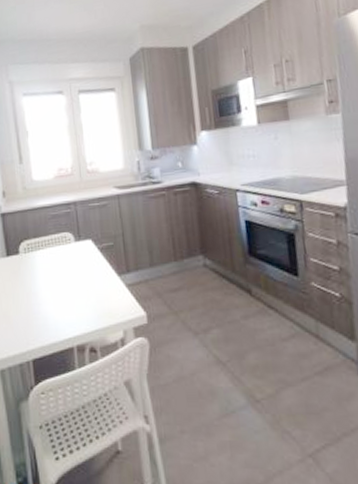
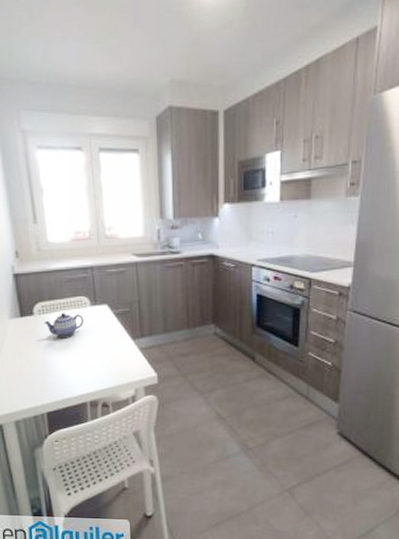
teapot: none [29,250,69,277] -> present [44,313,84,338]

